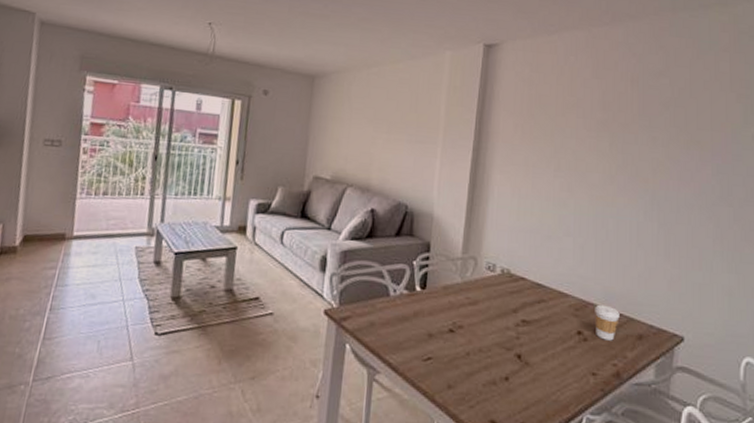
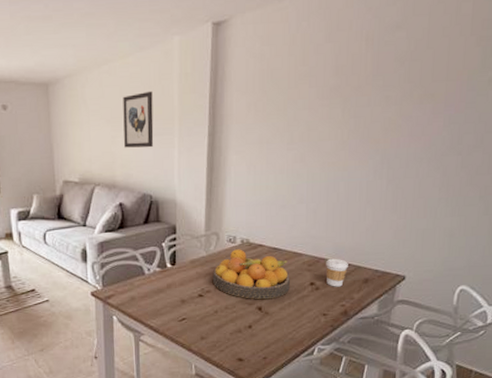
wall art: none [384,97,420,155] -> present [123,90,154,148]
fruit bowl: none [467,279,554,347] -> present [213,249,290,300]

